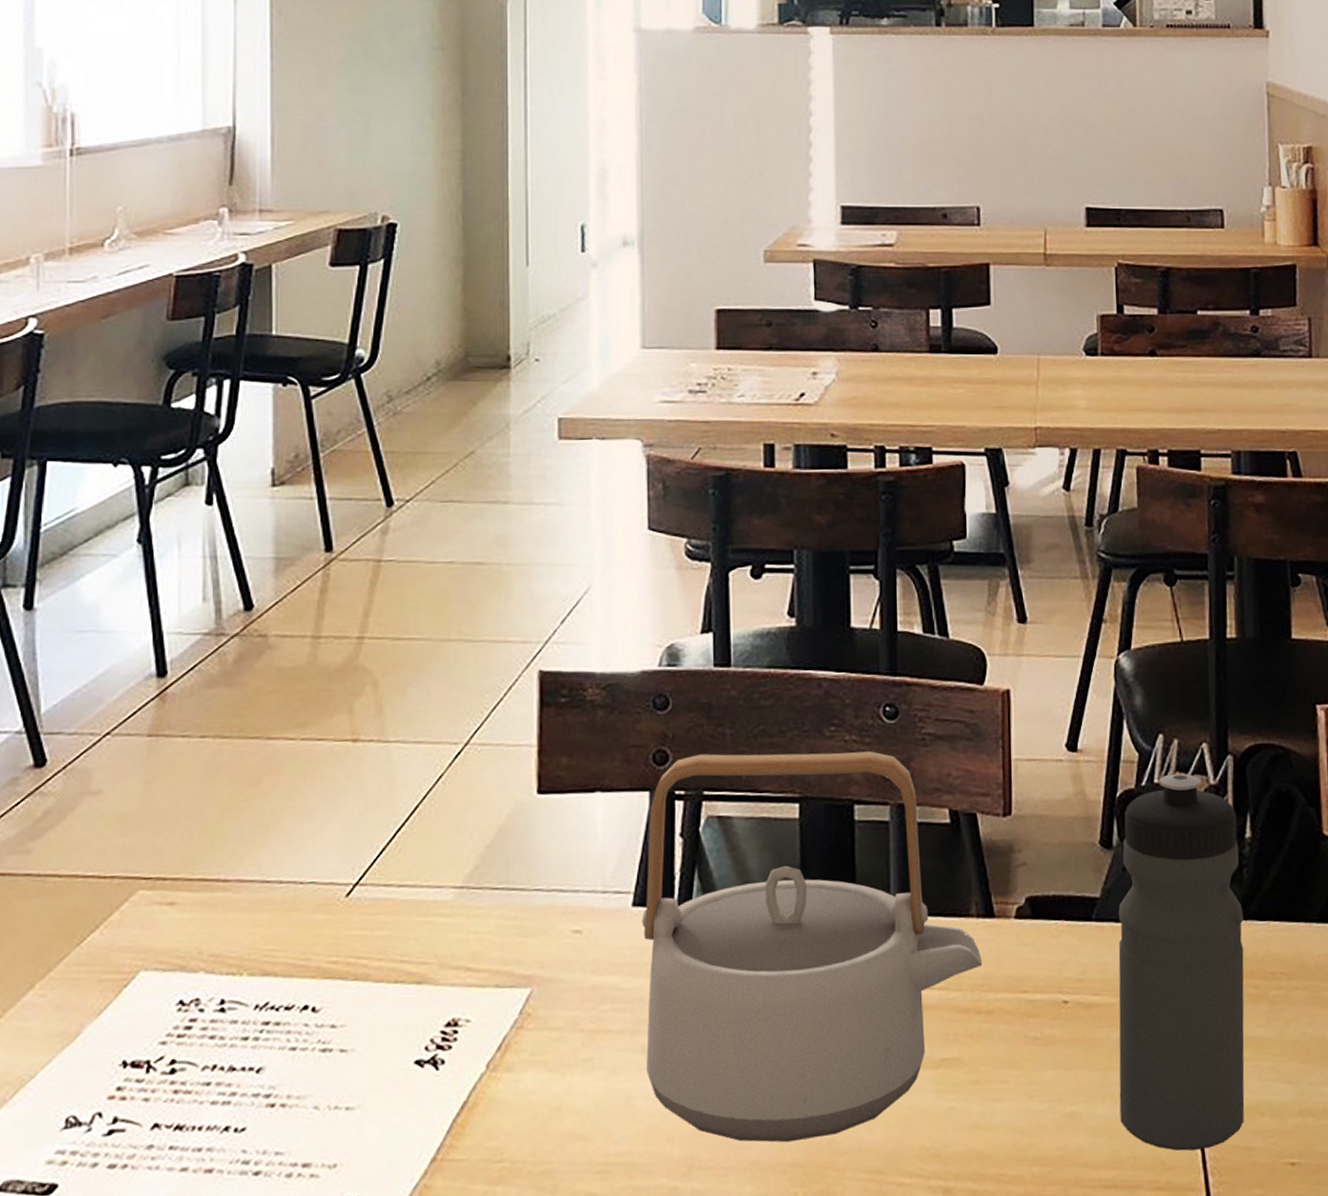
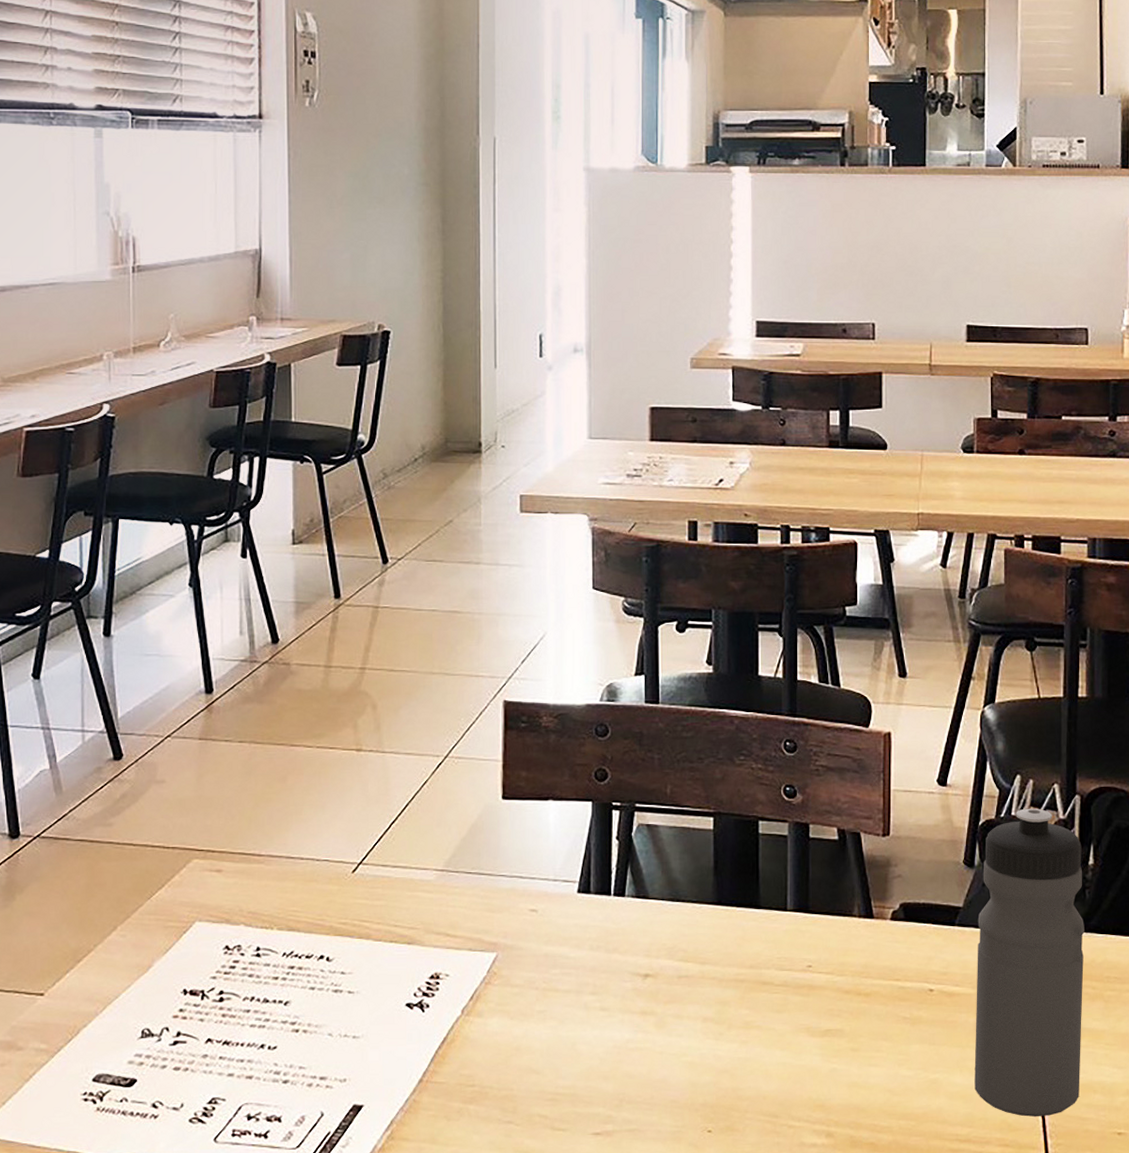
teapot: present [642,751,982,1143] -> none [585,774,862,1087]

